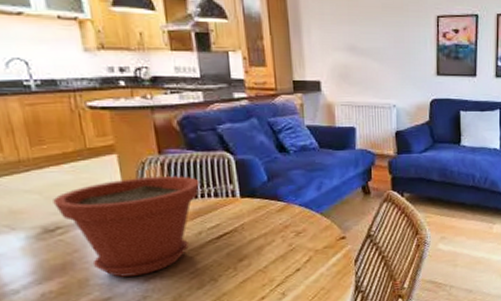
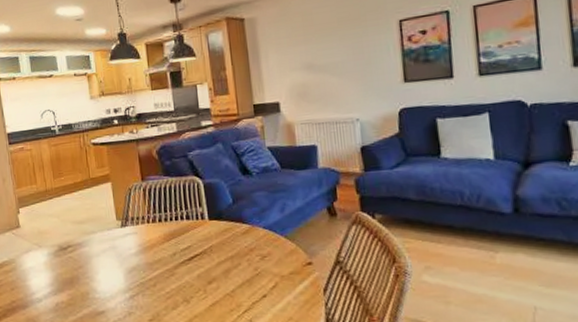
plant pot: present [53,176,200,277] -> none [66,200,174,293]

